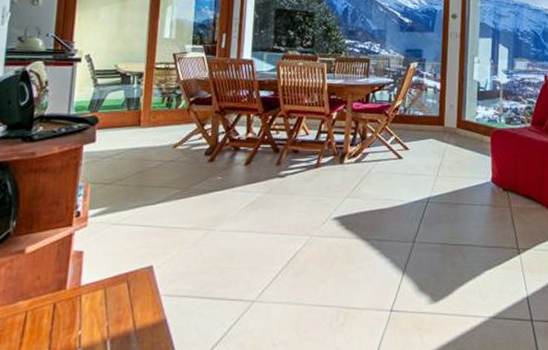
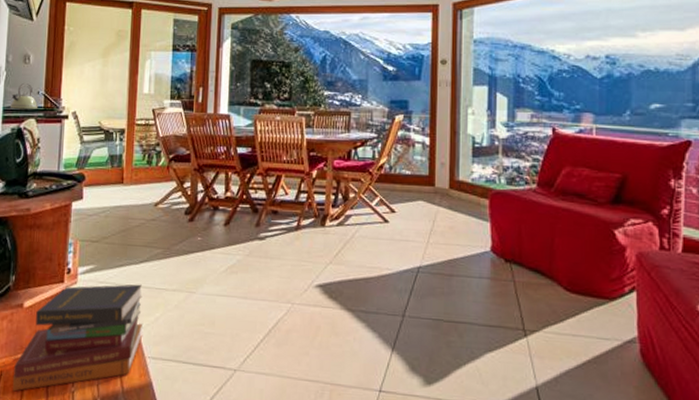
books: none [10,224,158,340] -> present [12,284,143,392]

